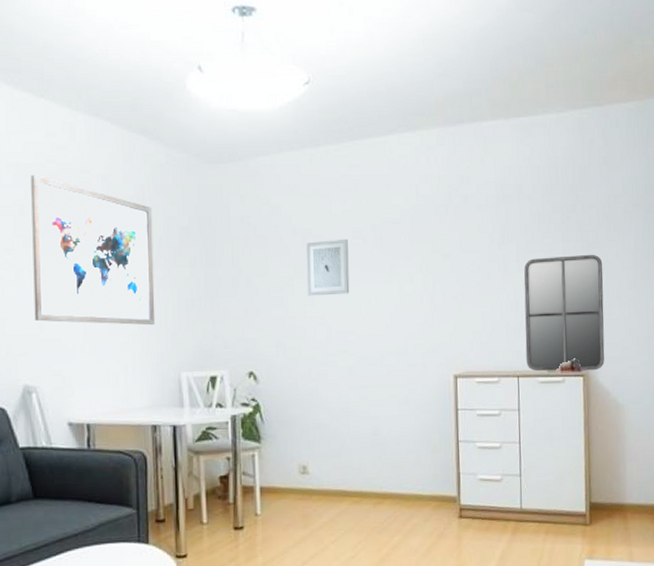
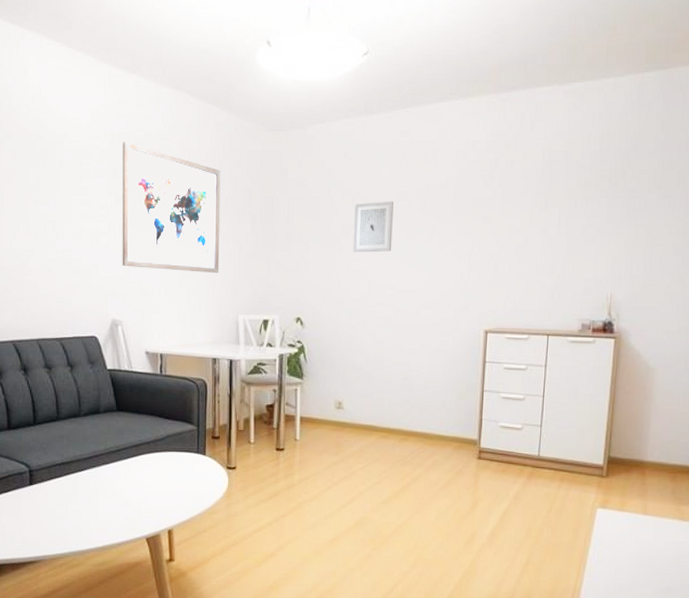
home mirror: present [524,254,605,372] -> none [557,220,648,334]

